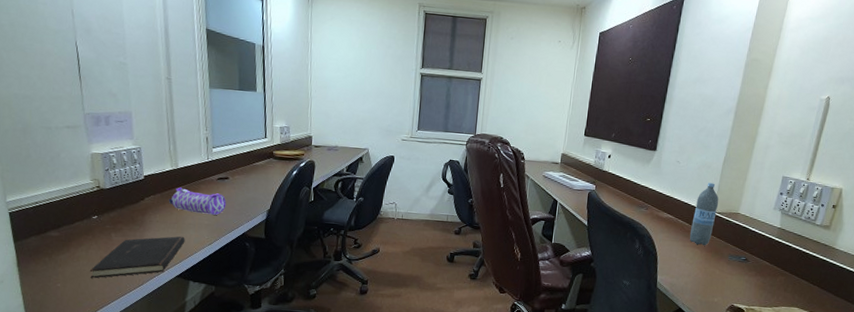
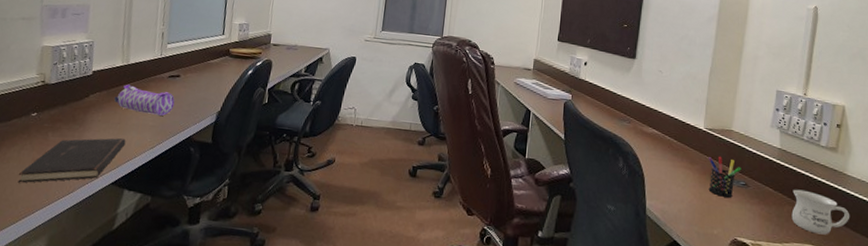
water bottle: present [690,183,719,246] -> none [680,95,709,167]
pen holder: none [713,236,744,271] -> present [708,156,742,198]
mug: none [782,262,834,299] -> present [791,189,850,235]

